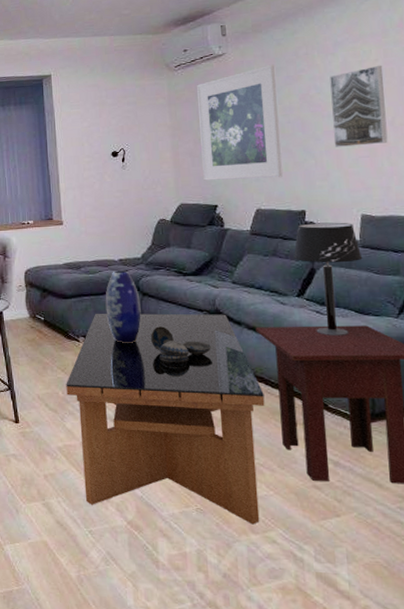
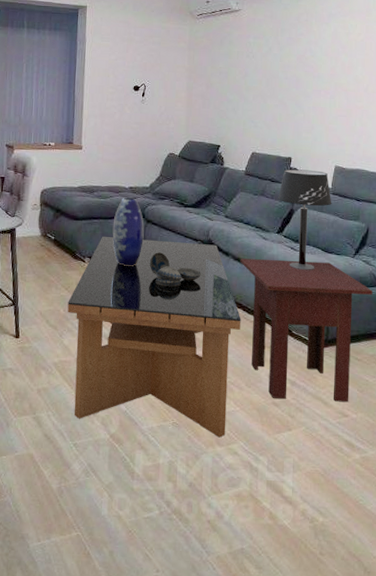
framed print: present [197,64,282,181] -> none [211,25,280,127]
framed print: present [330,65,388,147] -> none [320,38,364,107]

